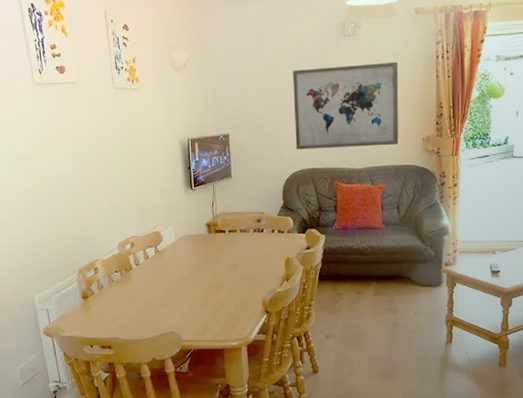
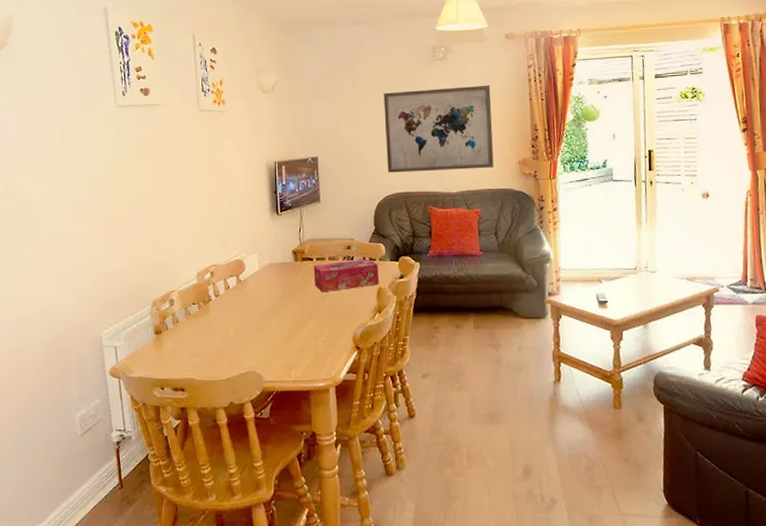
tissue box: none [226,231,287,262] -> present [313,258,379,293]

